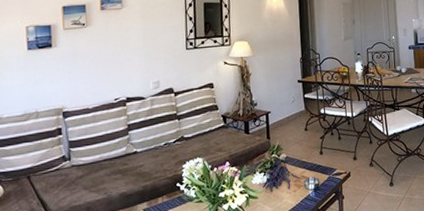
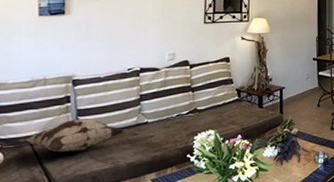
decorative pillow: none [14,150,114,184] -> present [16,119,124,153]

